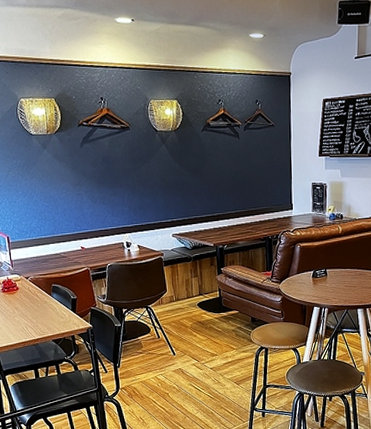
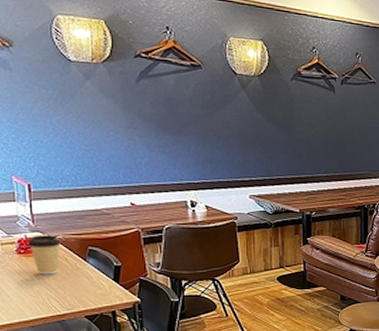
coffee cup: none [9,276,33,308] -> present [27,235,62,275]

